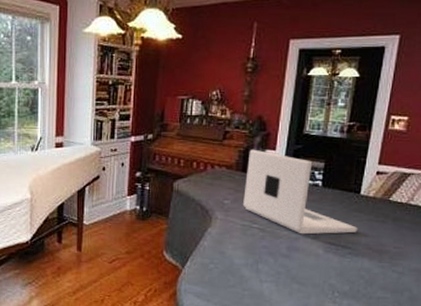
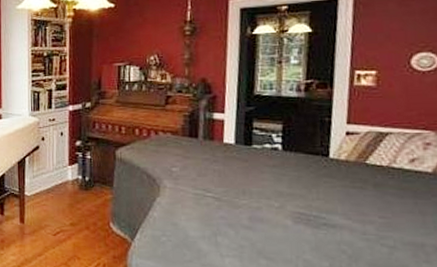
laptop: present [243,149,358,235] -> none [193,113,331,204]

